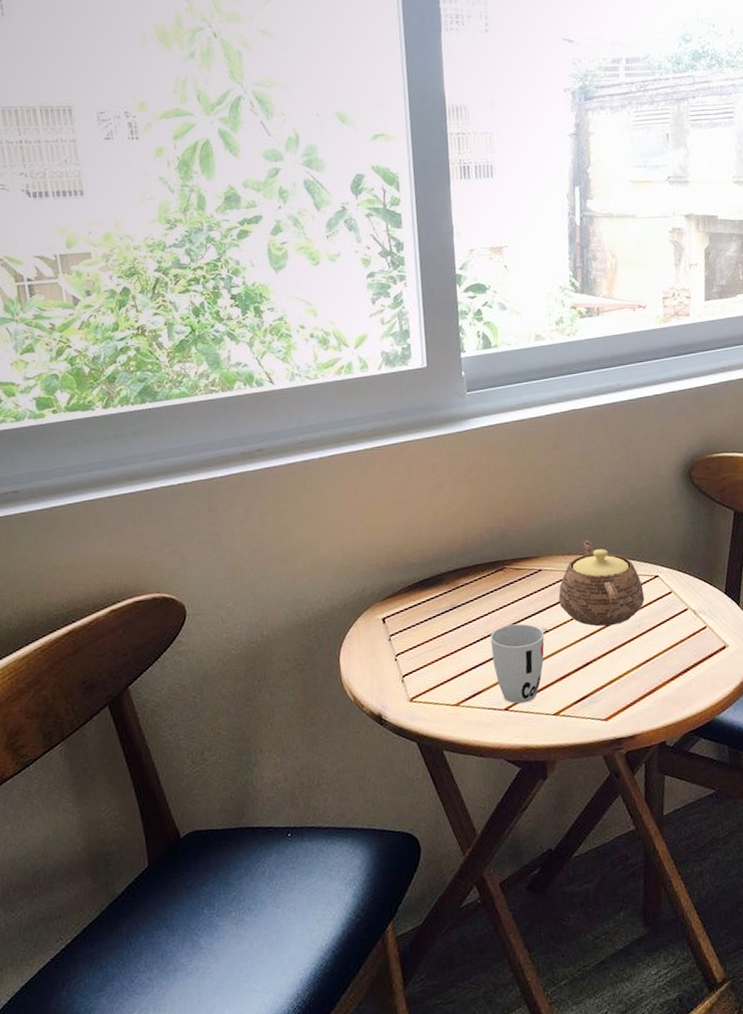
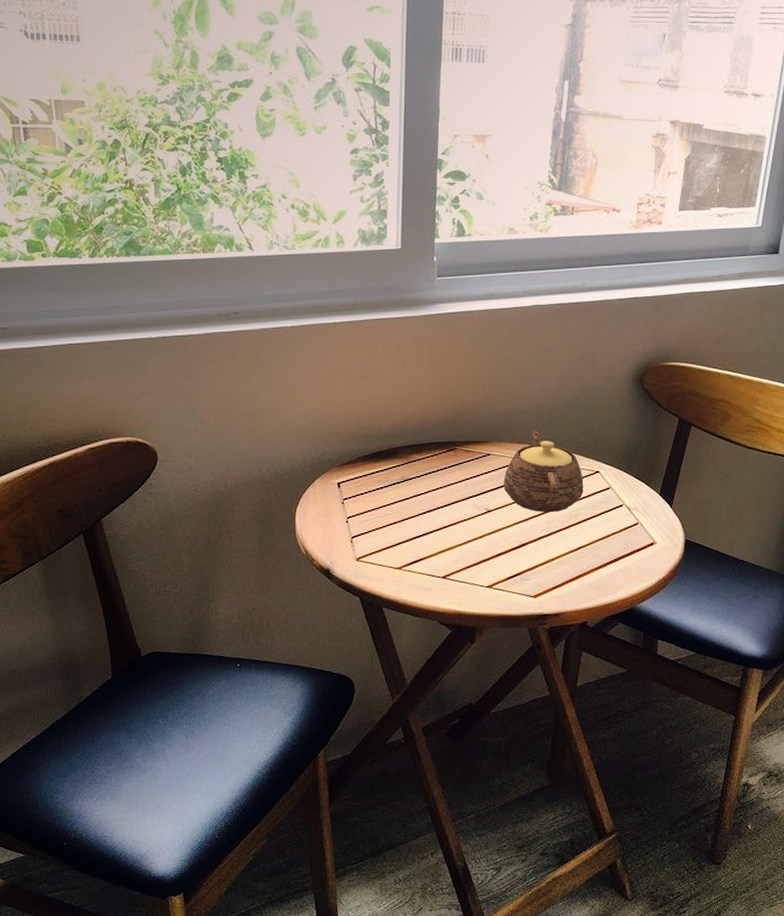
cup: present [490,623,545,704] -> none [436,501,487,574]

